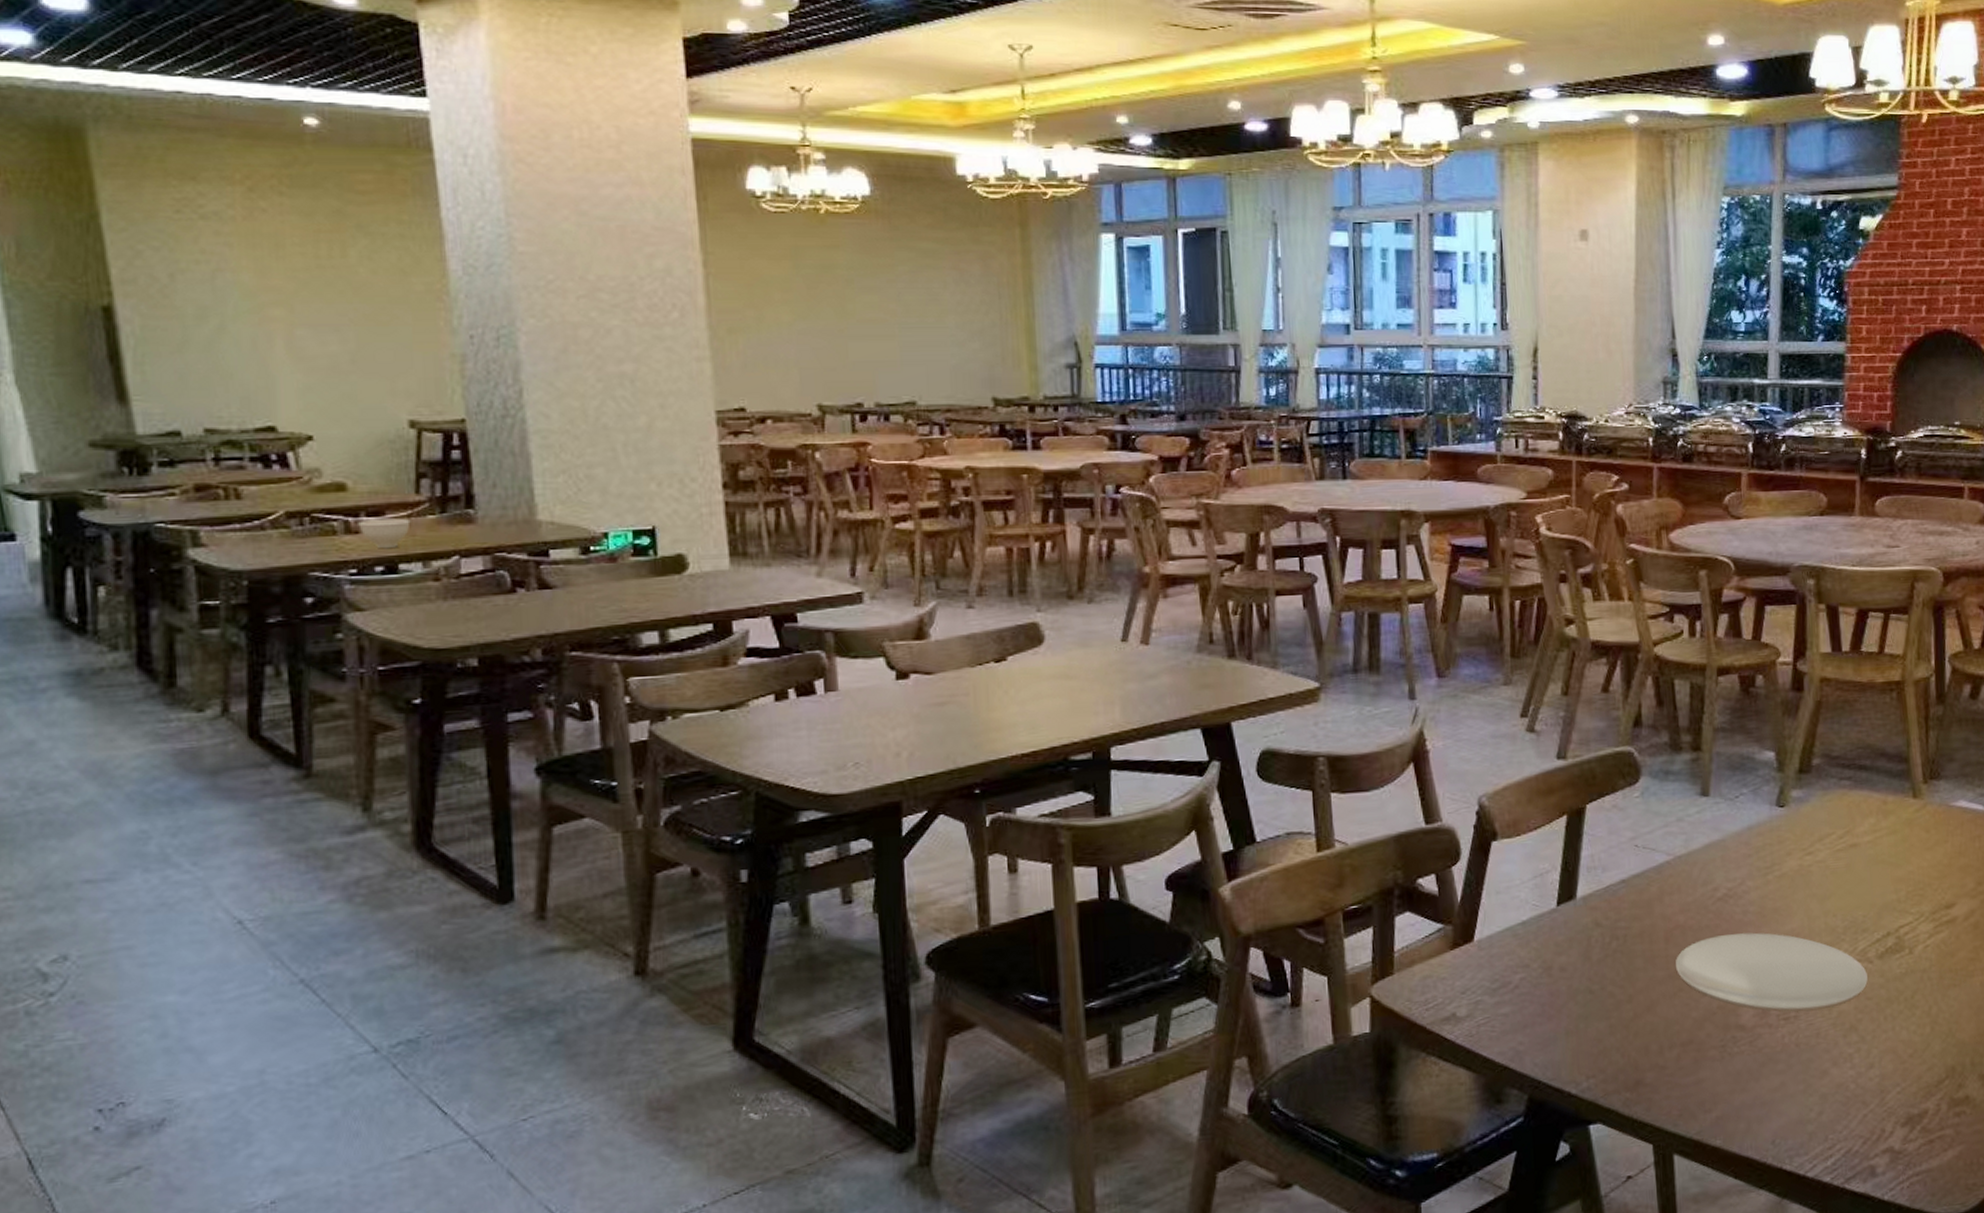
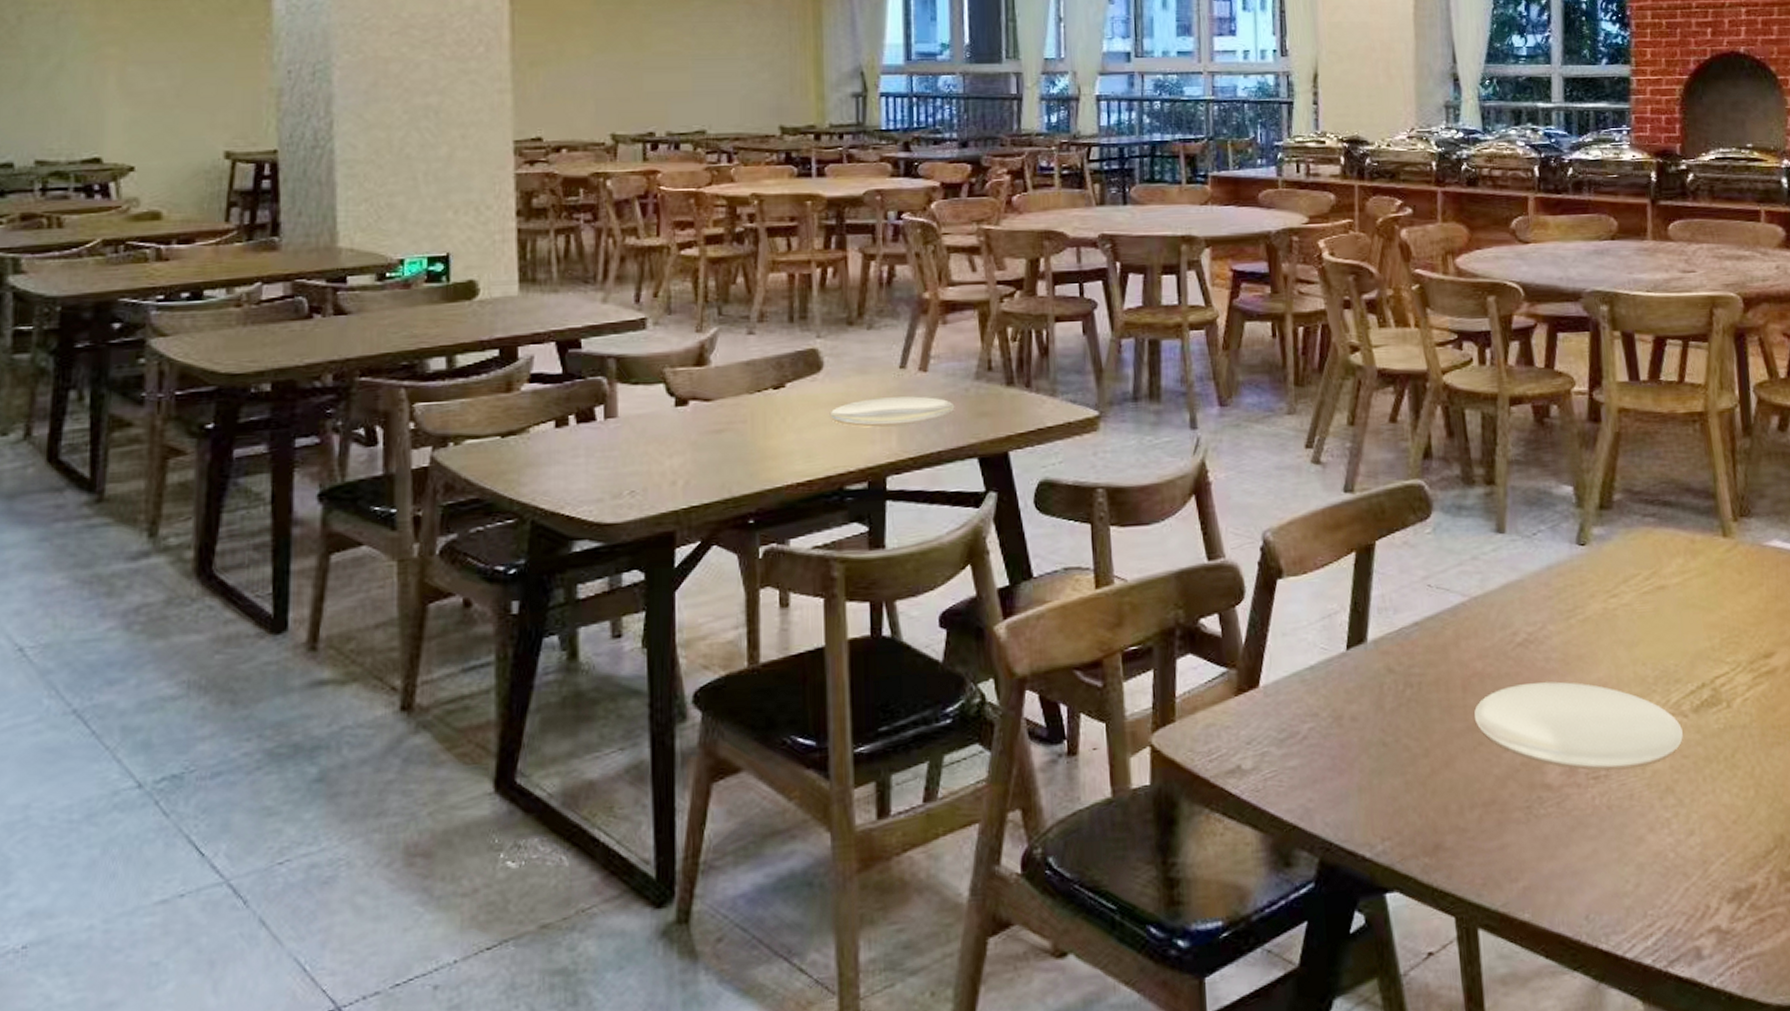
bowl: present [358,519,411,549] -> none [169,247,218,276]
plate: none [1052,669,1177,700] -> present [829,396,955,428]

